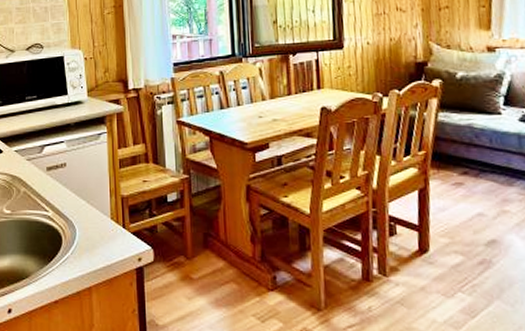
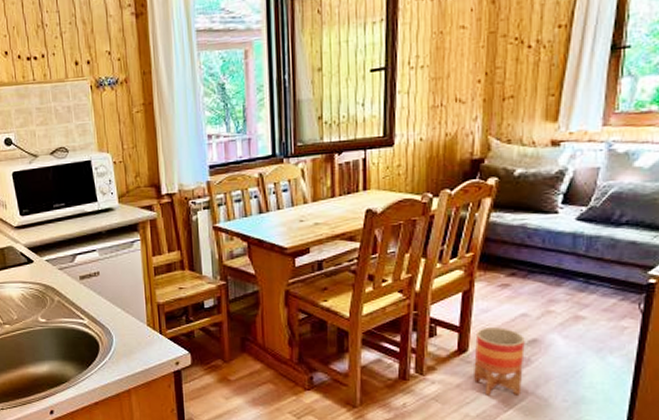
planter: none [435,227,487,300] -> present [473,327,525,395]

